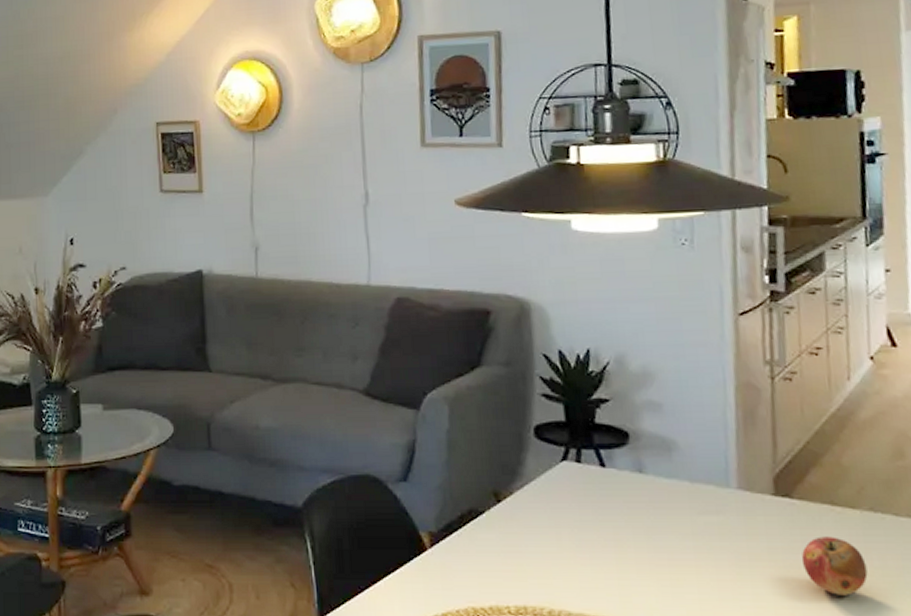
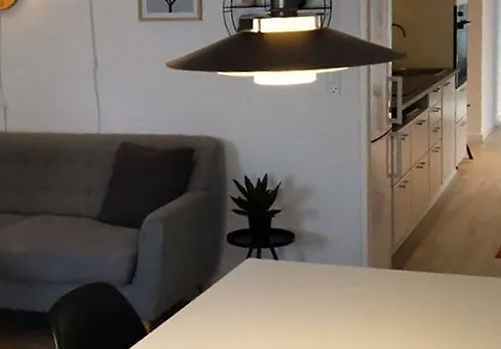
fruit: present [801,536,868,595] -> none [408,293,450,333]

